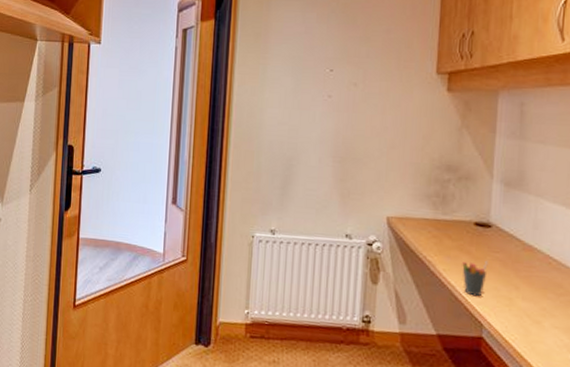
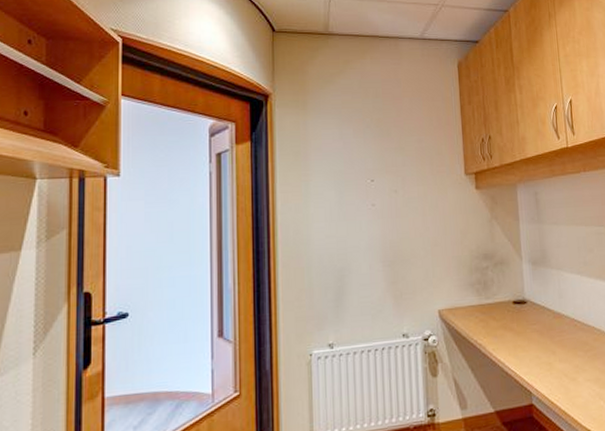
pen holder: present [462,260,488,297] -> none [507,333,529,369]

